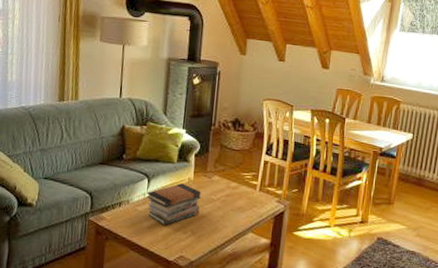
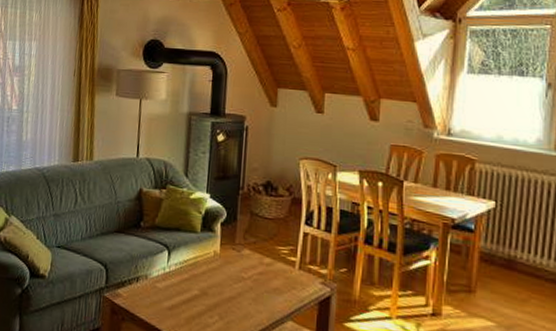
book stack: present [146,183,201,225] -> none [166,257,230,307]

